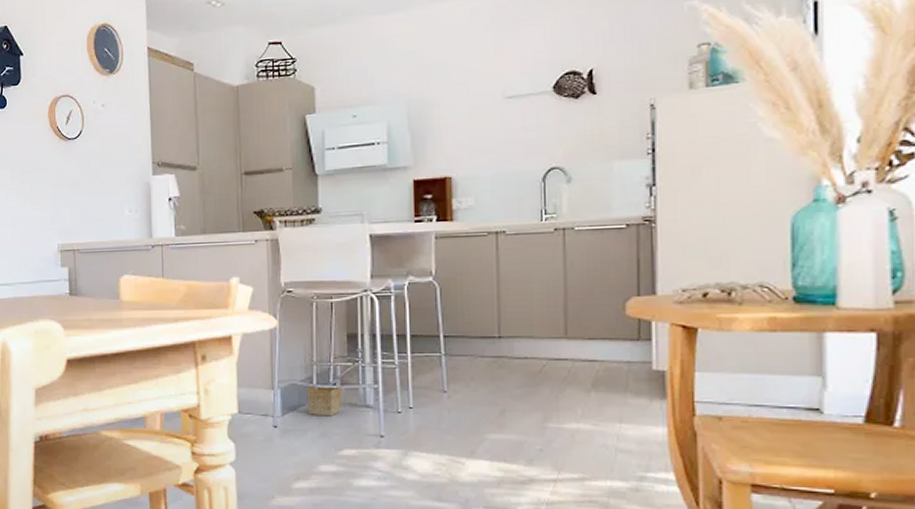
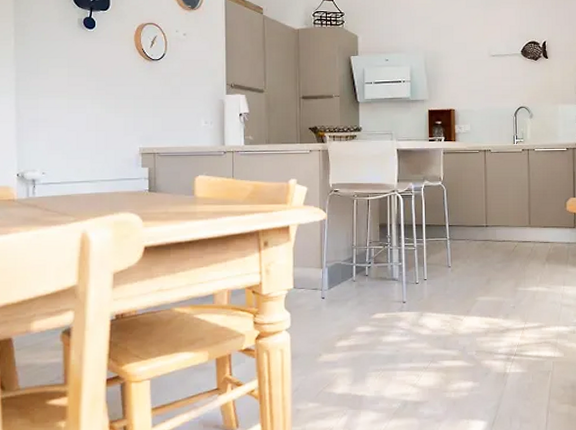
basket: present [304,350,342,417] -> none [347,237,375,289]

